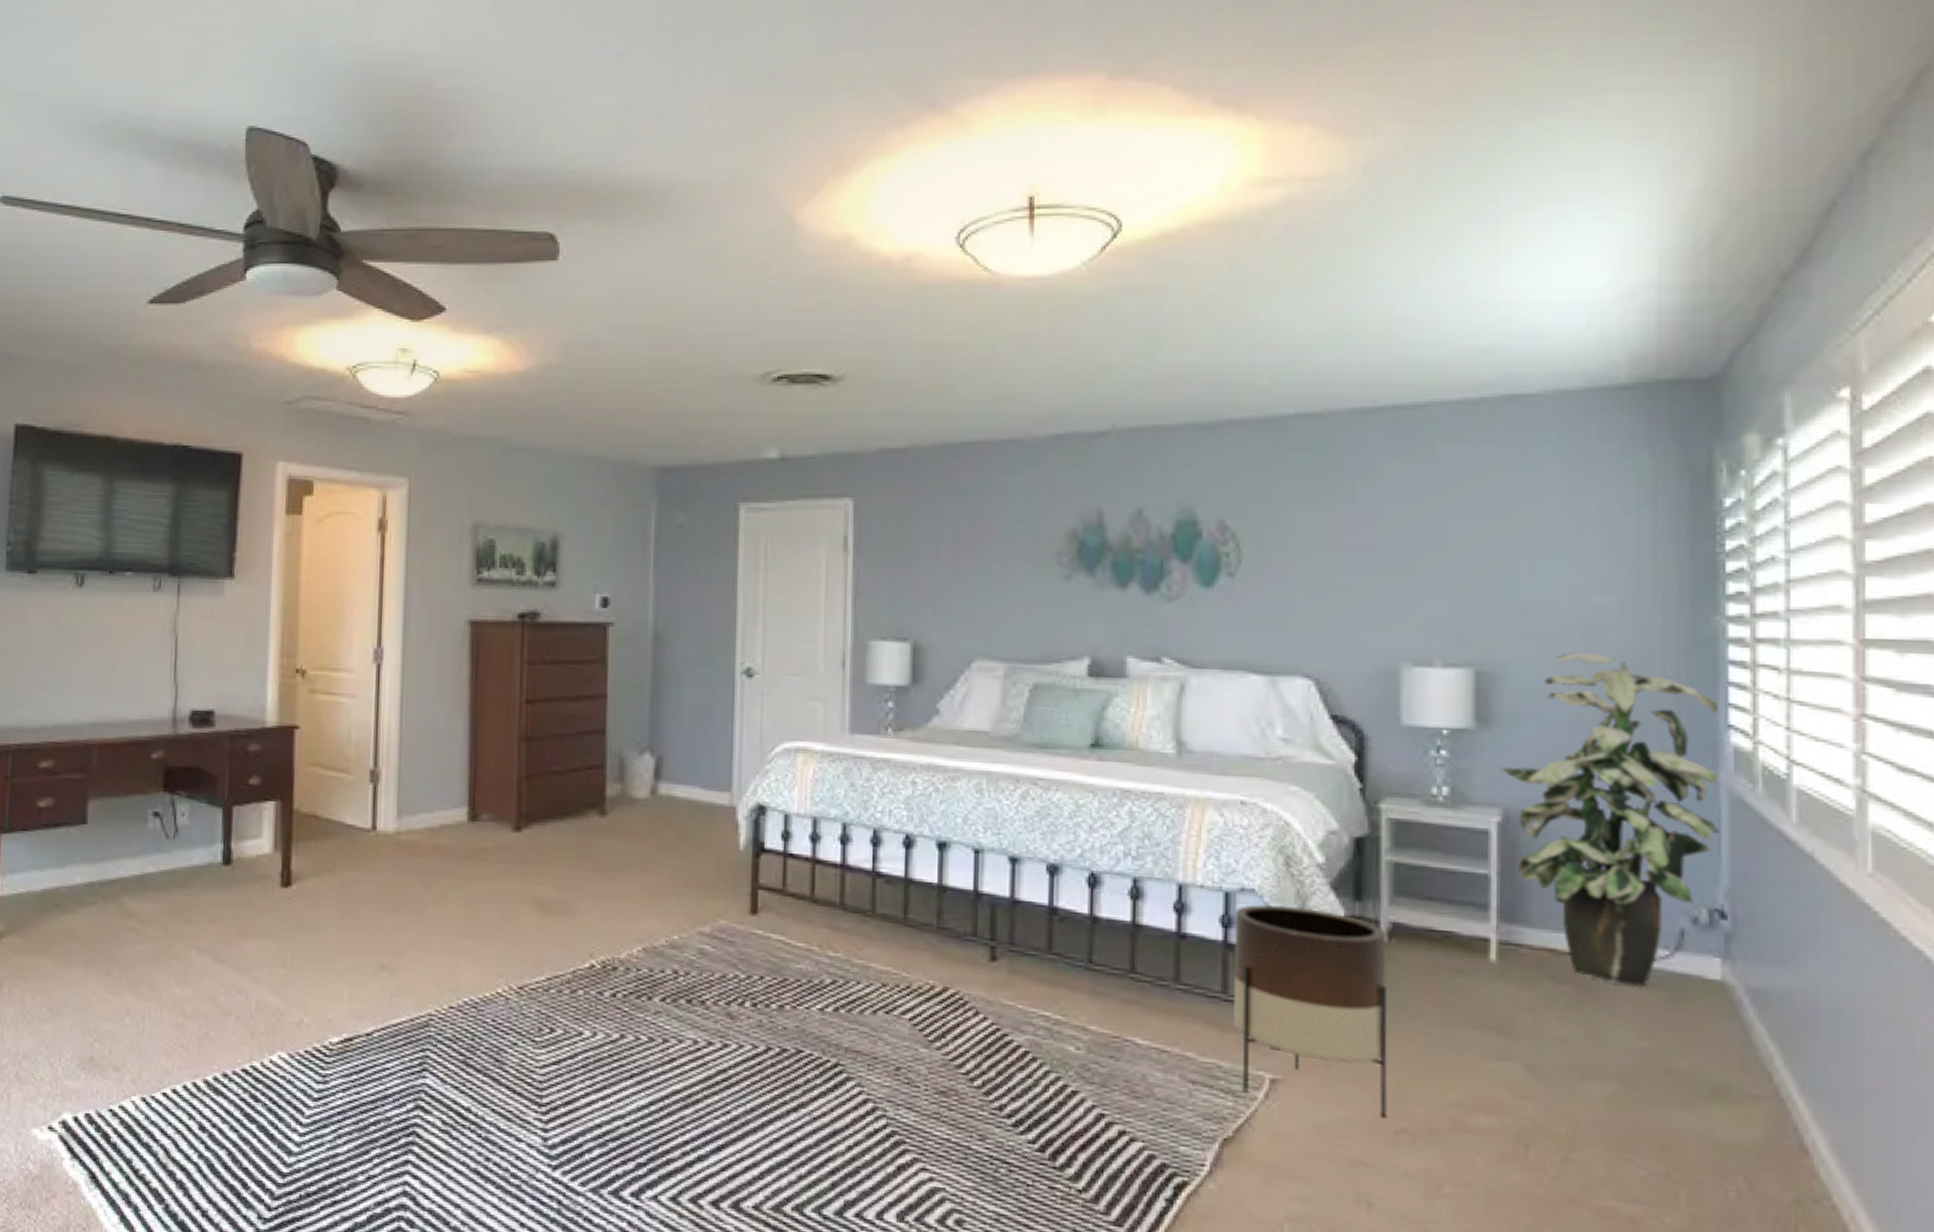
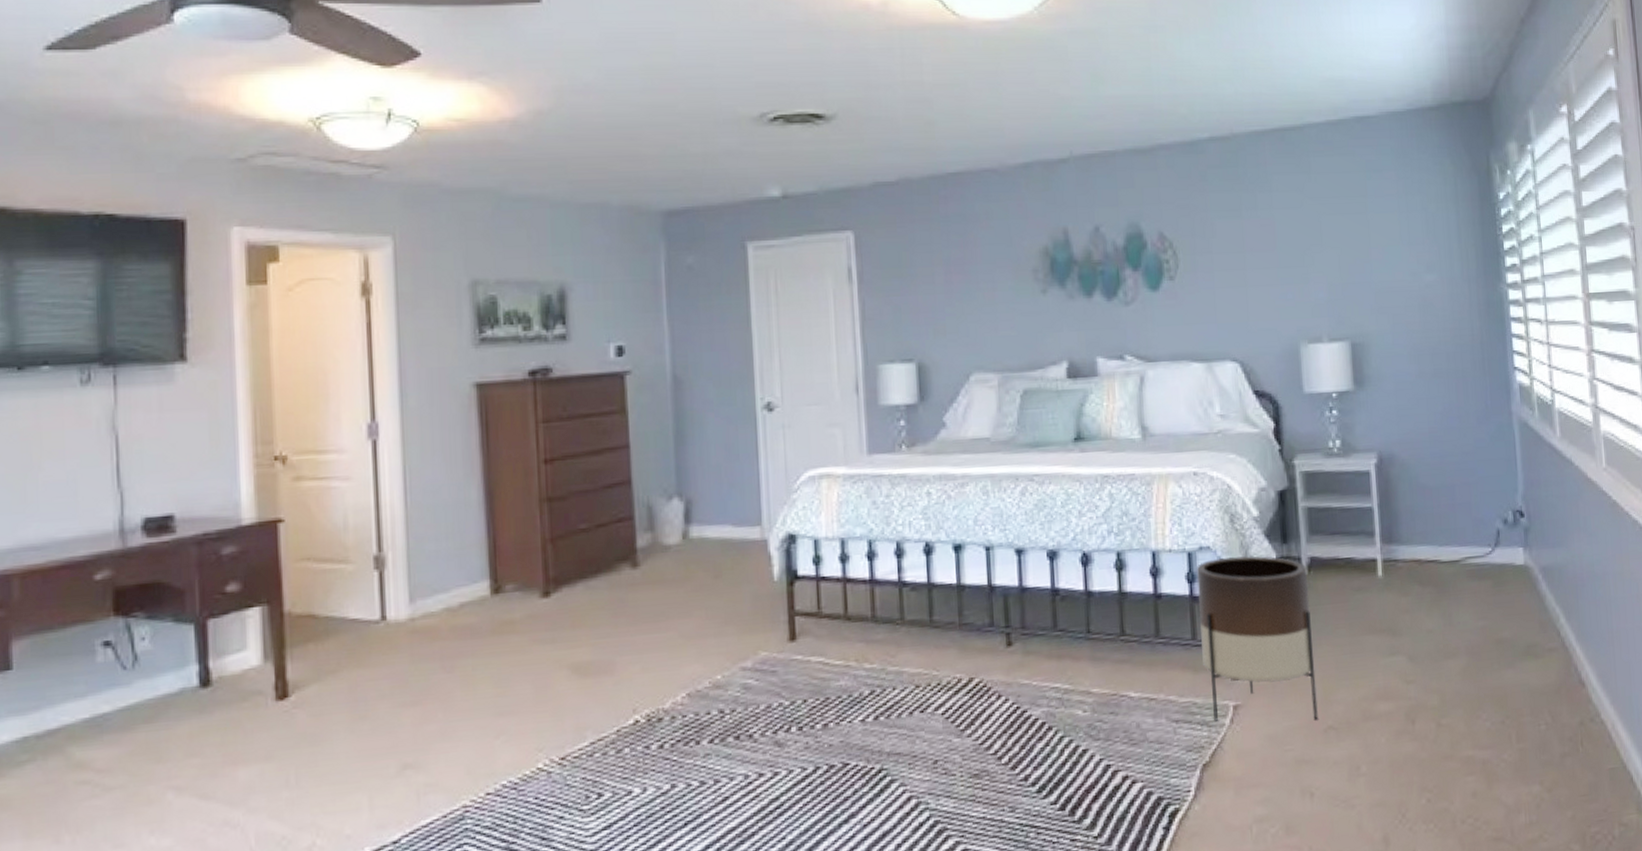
indoor plant: present [1499,653,1721,986] -> none [1373,321,1516,580]

